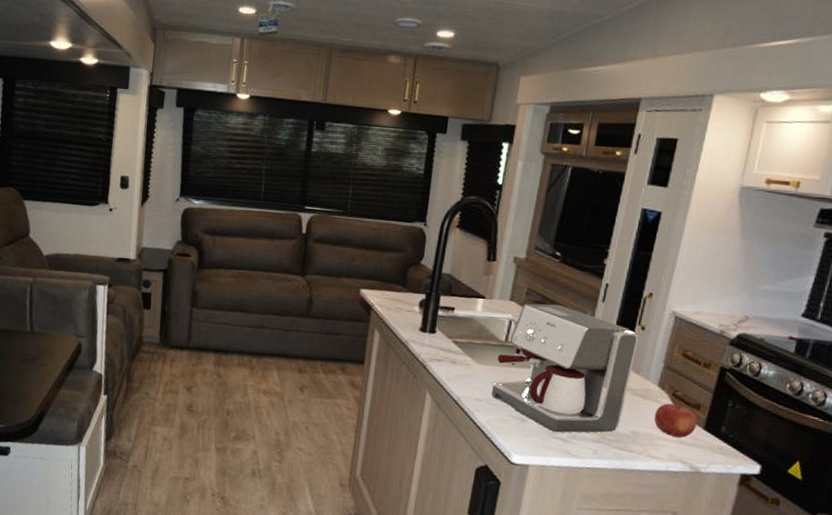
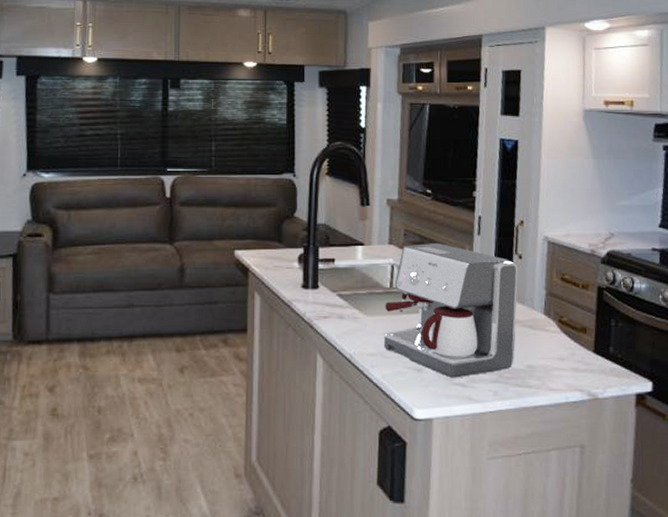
fruit: present [654,403,698,438] -> none [545,330,587,365]

